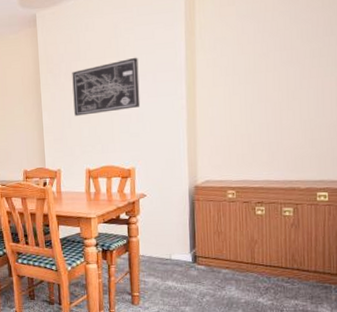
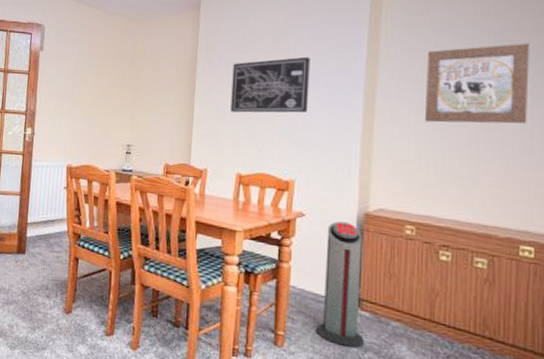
air purifier: none [163,196,202,295] -> present [315,221,364,348]
wall art: none [235,20,319,101] -> present [424,43,529,124]

